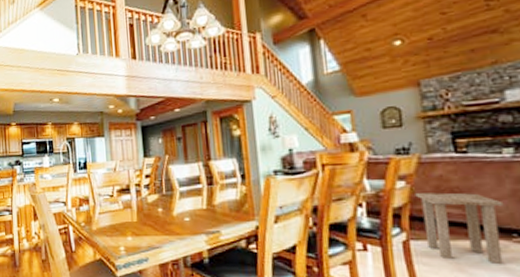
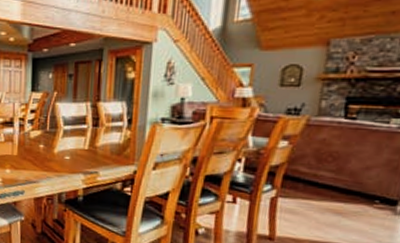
side table: present [415,192,504,265] -> none [293,154,377,227]

